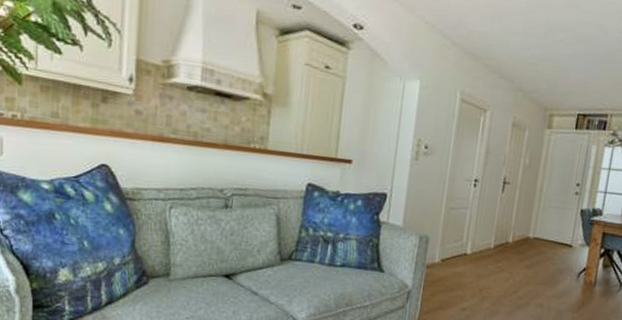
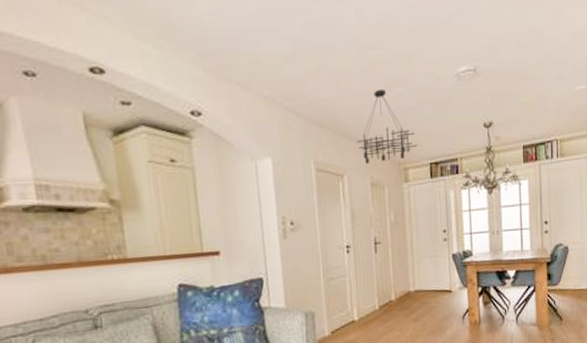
chandelier: none [507,32,569,105] -> present [356,89,418,165]

